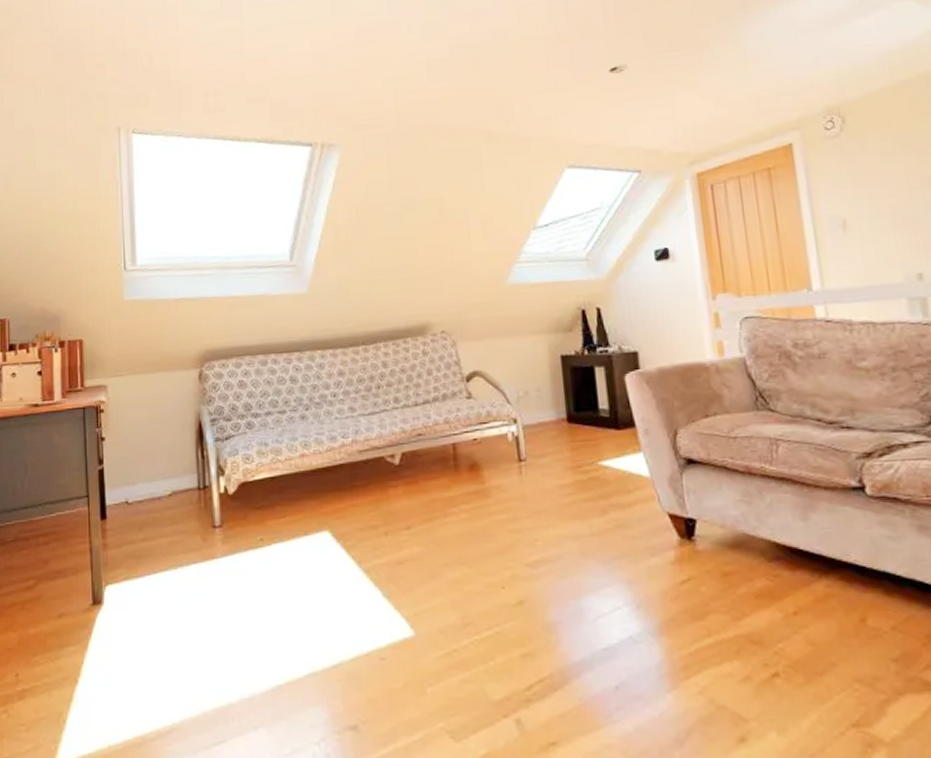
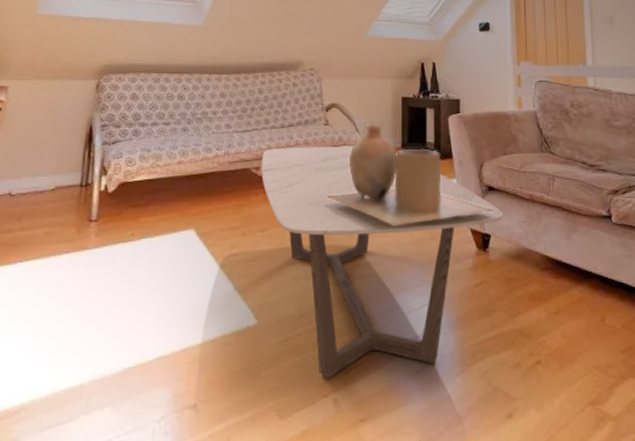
coffee table: none [396,421,712,697] -> present [261,146,504,379]
vase: none [479,392,699,514] -> present [326,124,495,226]

